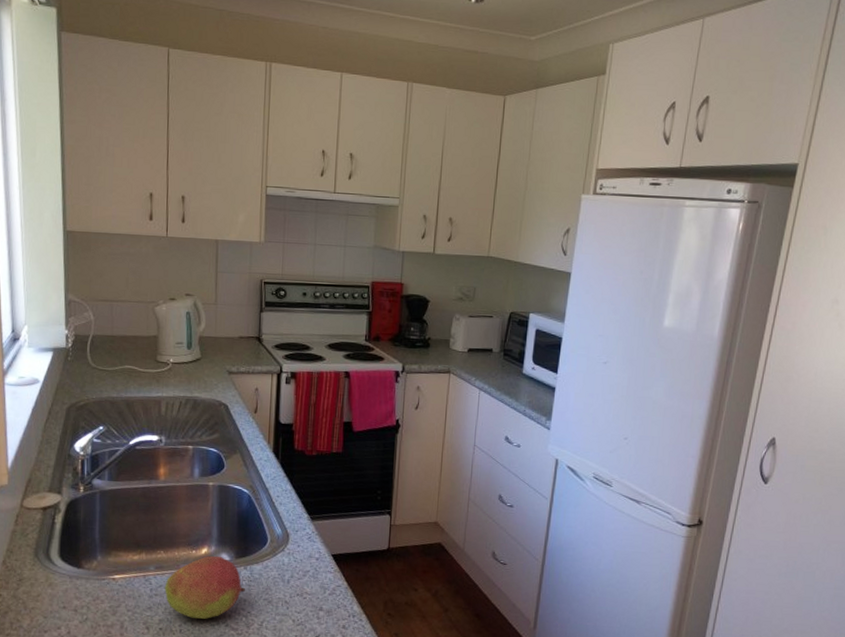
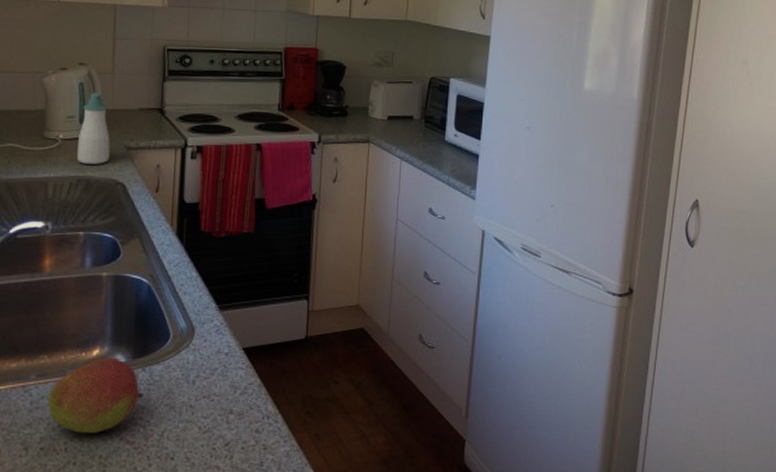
soap bottle: none [186,321,214,386] -> present [77,92,110,164]

